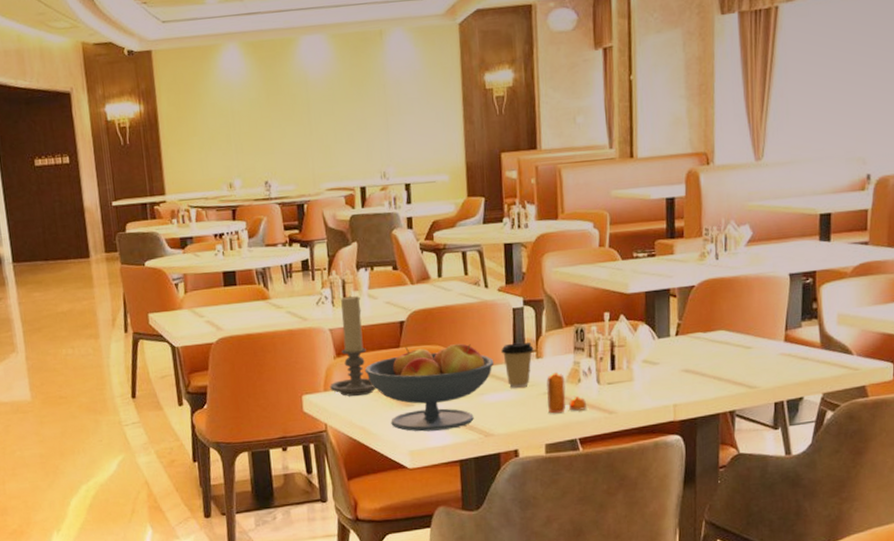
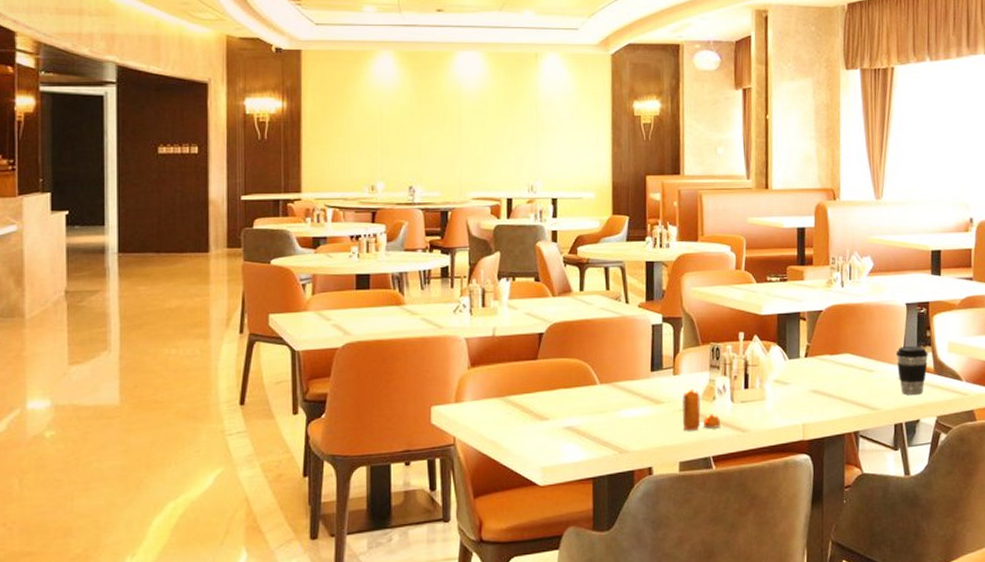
candle holder: present [330,295,378,397] -> none [462,305,512,409]
fruit bowl: present [364,343,494,432] -> none [499,358,632,447]
coffee cup: present [501,341,534,388] -> none [639,358,671,404]
coffee cup: none [777,319,814,372] -> present [895,346,928,396]

